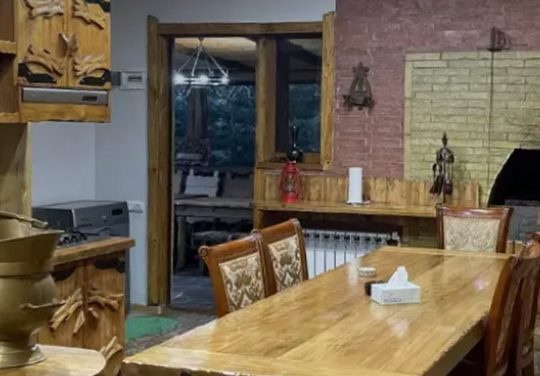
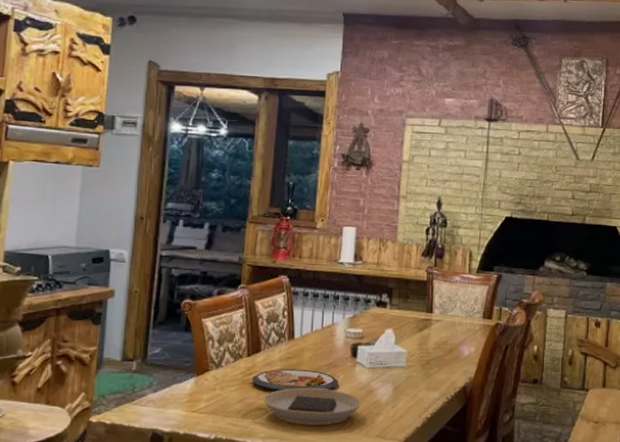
dish: none [270,308,355,331] -> present [252,369,339,392]
plate: none [282,325,379,362] -> present [262,388,363,425]

